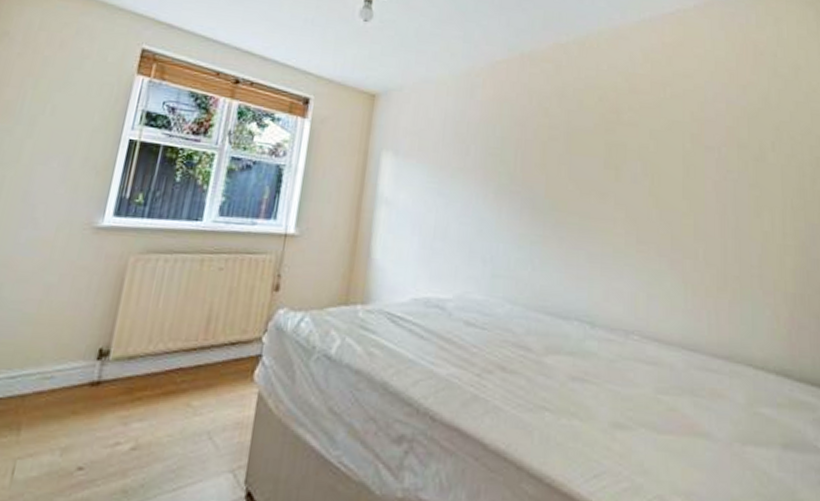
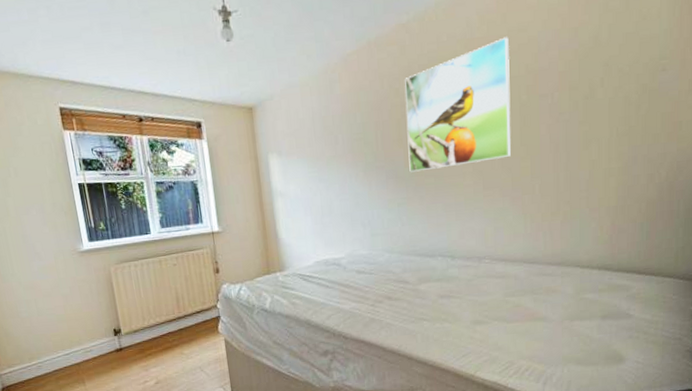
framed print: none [550,79,673,210] -> present [405,37,511,173]

